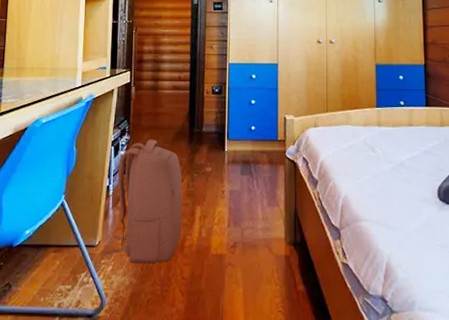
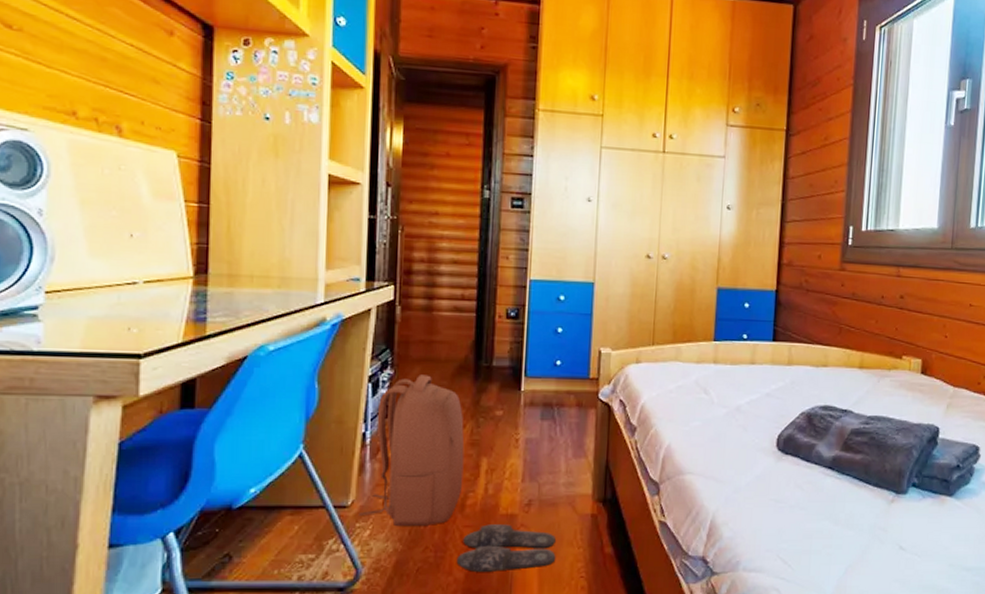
slippers: none [178,263,258,305] -> present [456,524,556,572]

